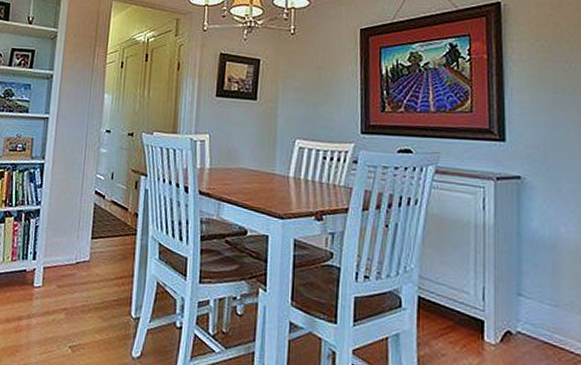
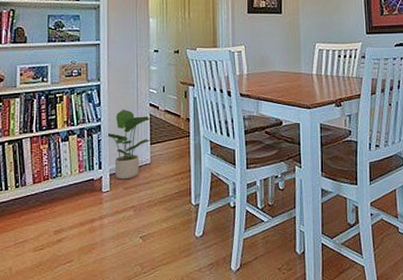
potted plant: none [44,194,94,276] -> present [106,110,150,180]

